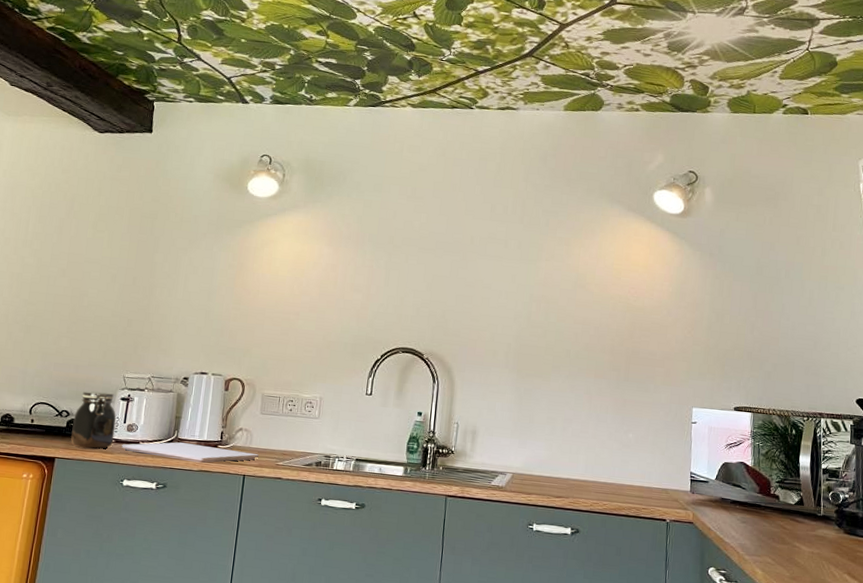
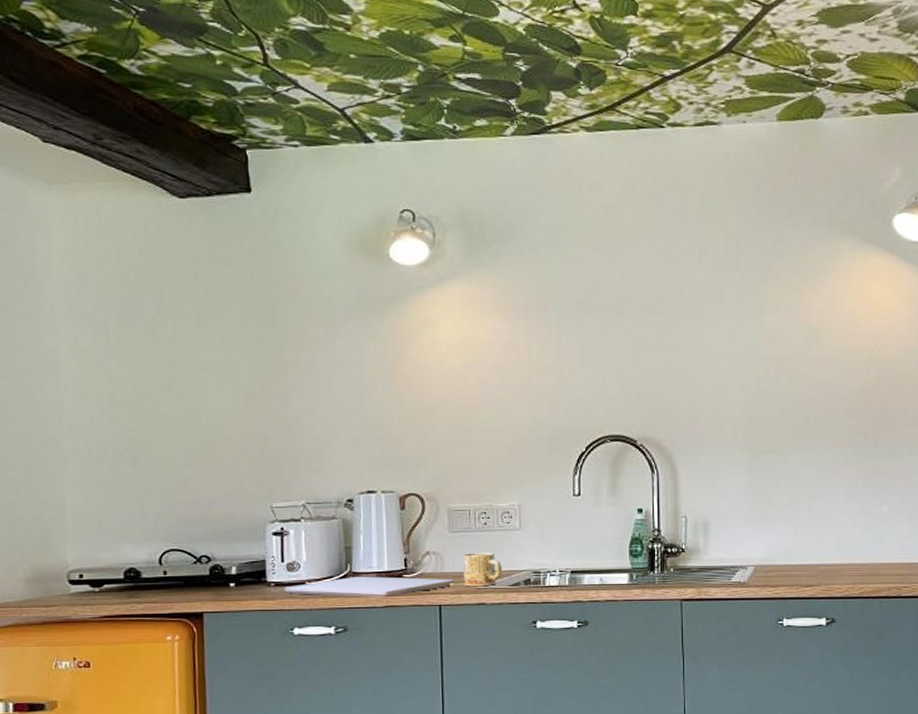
jar: present [71,391,116,450] -> none [217,529,273,599]
mug: none [266,433,299,464] -> present [462,553,502,587]

